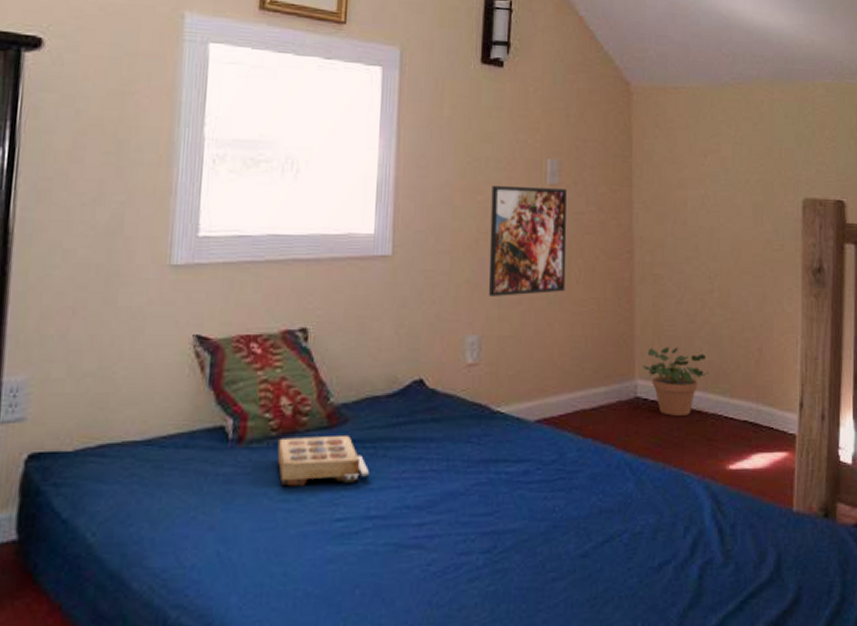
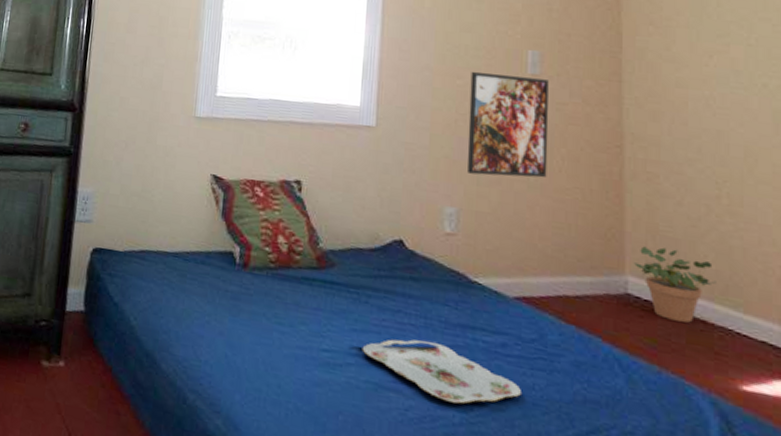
book: present [277,436,370,487] -> none [274,270,353,321]
serving tray: none [380,484,542,545] -> present [362,339,521,404]

